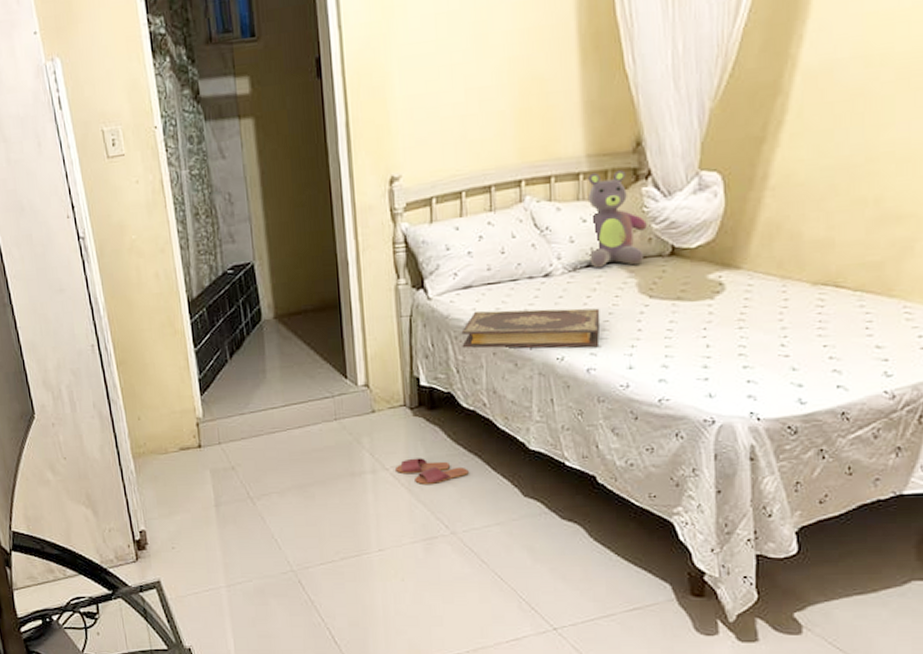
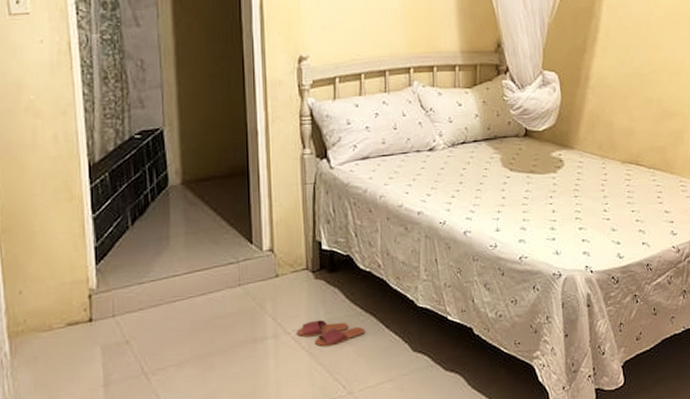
book: present [461,308,601,349] -> none [359,178,474,214]
stuffed bear: present [586,170,647,268] -> none [462,65,507,145]

